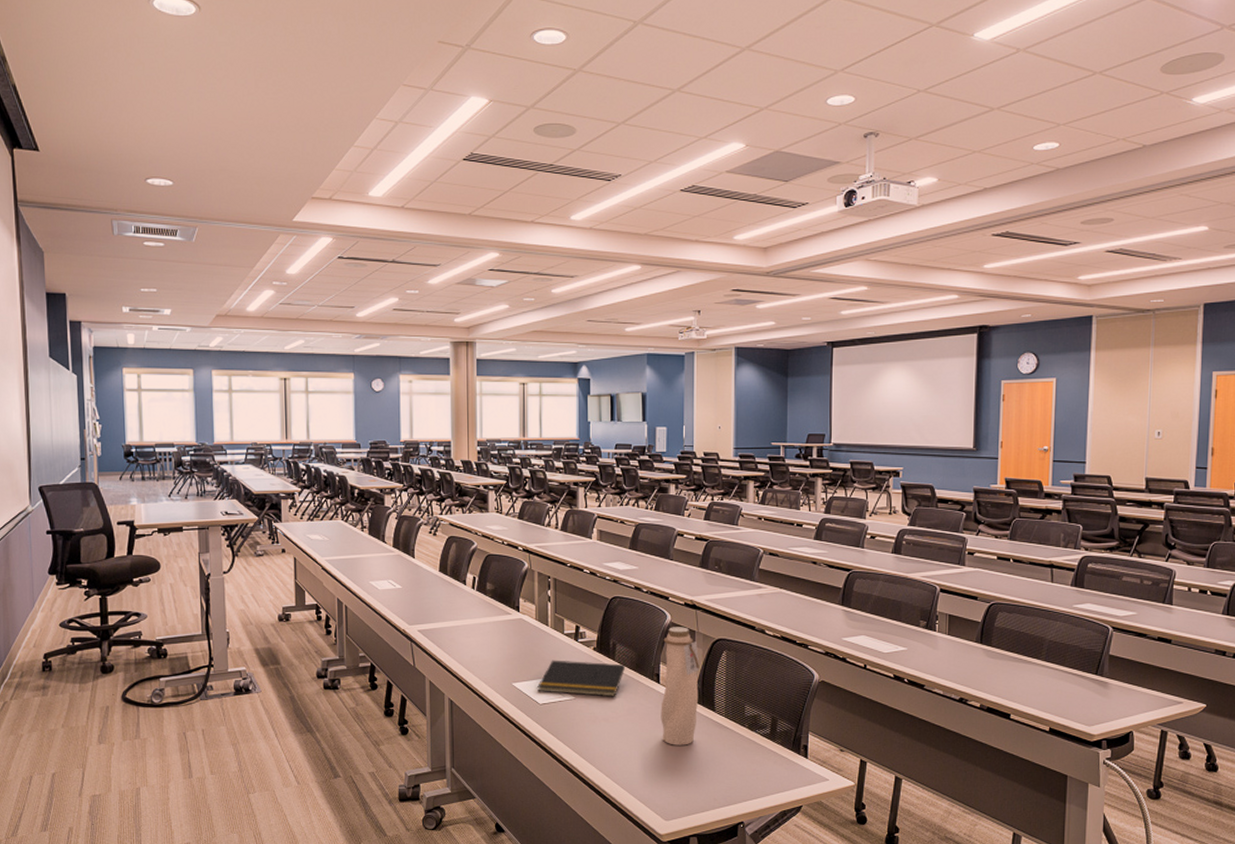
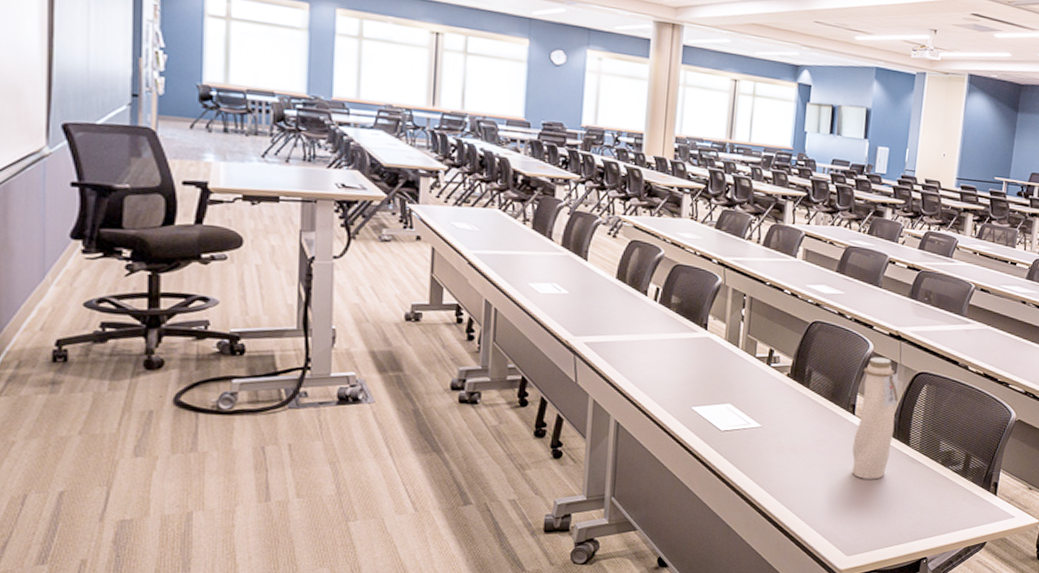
notepad: present [537,660,625,697] -> none [720,384,819,427]

